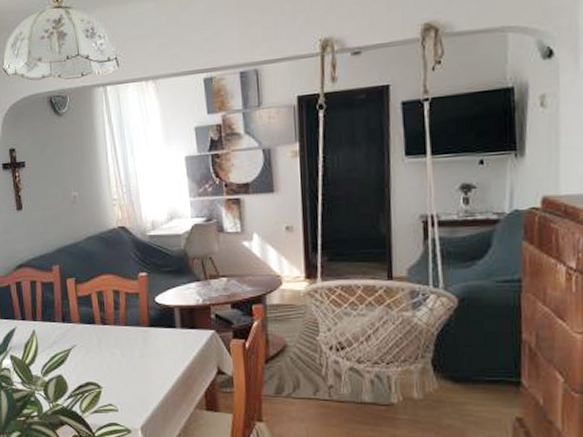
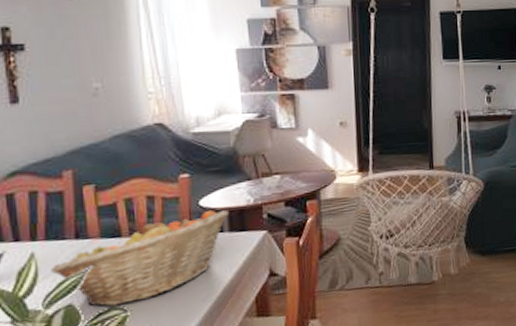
fruit basket: none [46,308,180,381] -> present [51,211,228,307]

